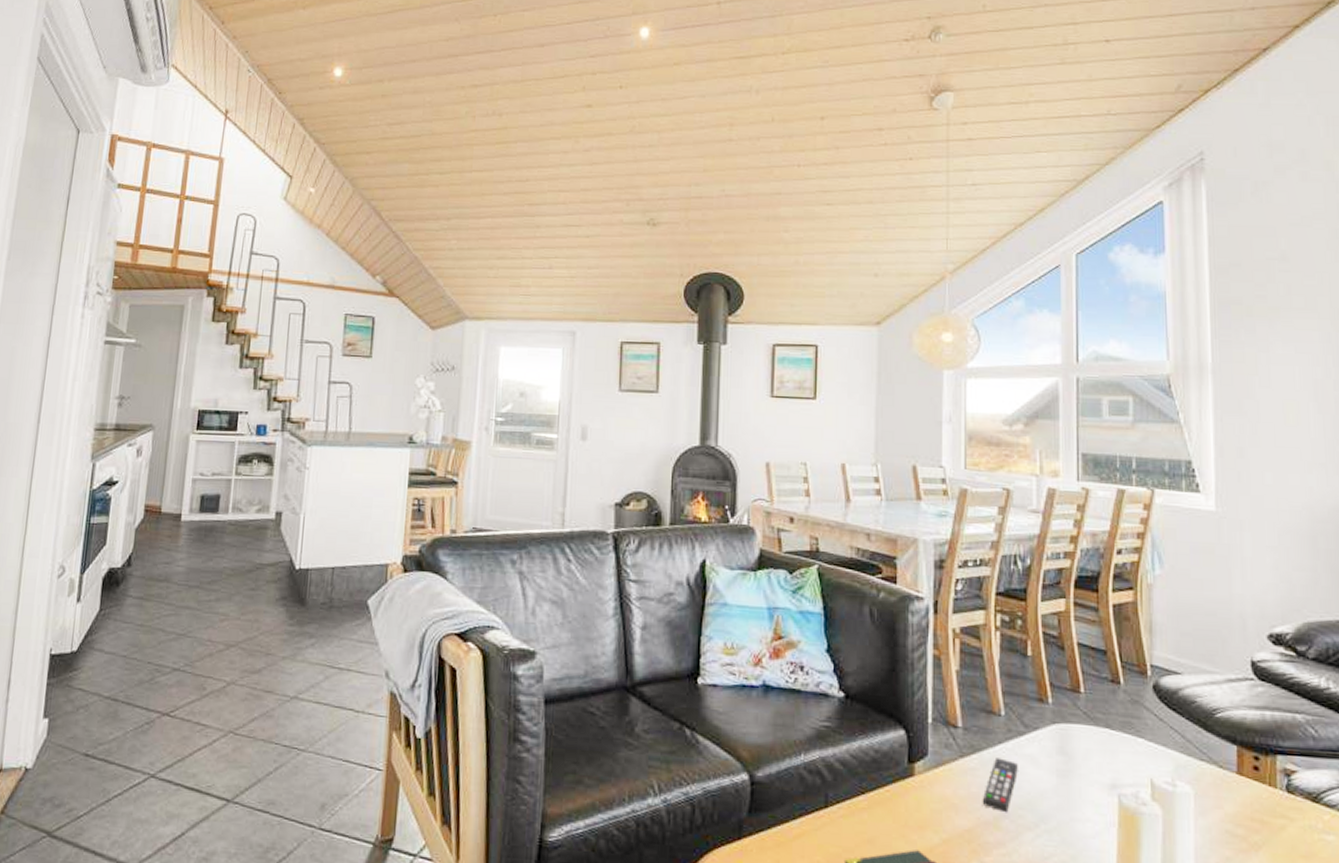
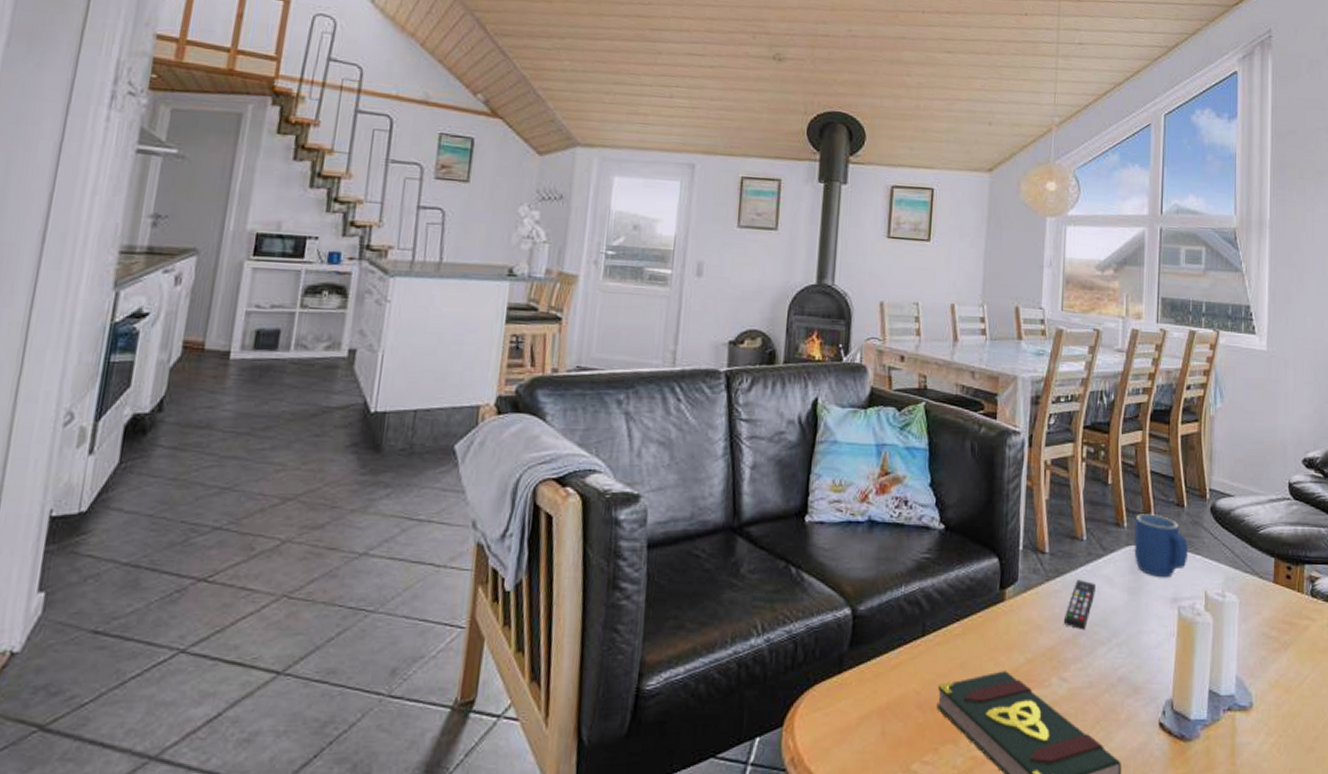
mug: none [1061,689,1128,762] -> present [1134,514,1189,578]

